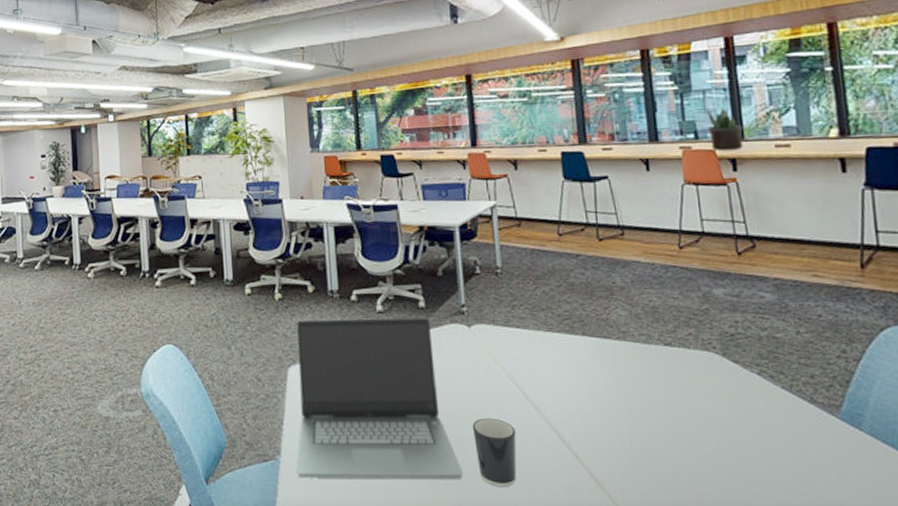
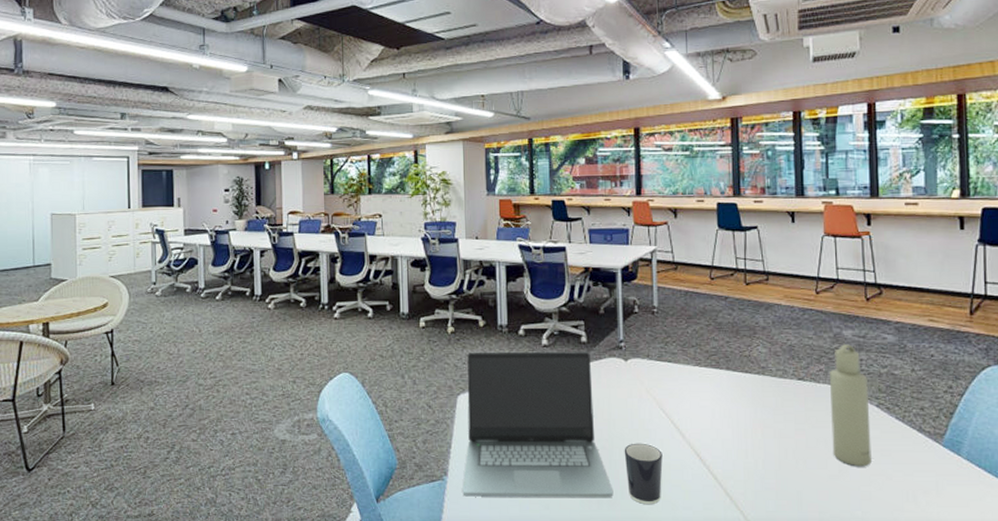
bottle: none [700,304,757,443] -> present [829,344,872,466]
planter: present [707,107,743,152] -> none [848,167,878,207]

